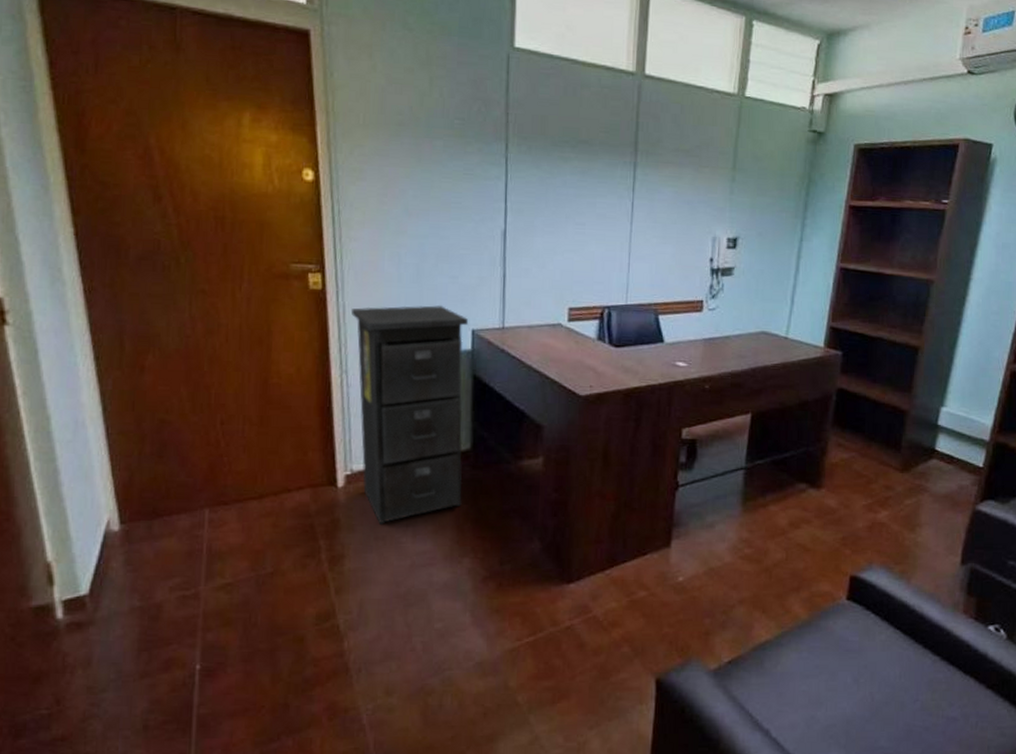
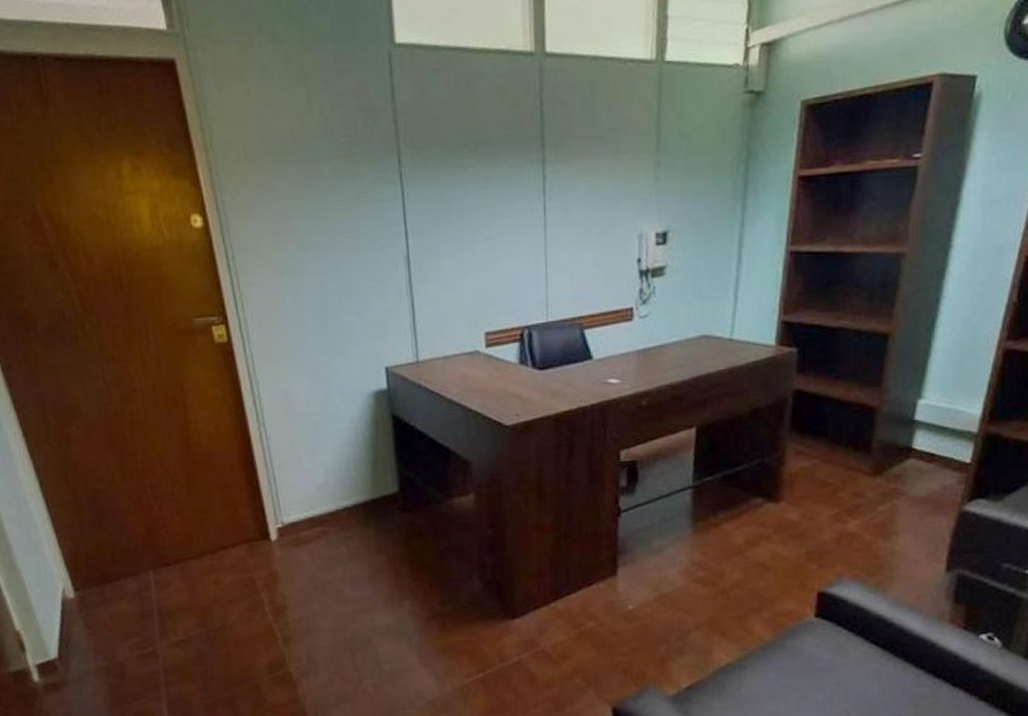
filing cabinet: present [352,305,469,524] -> none [260,345,396,574]

